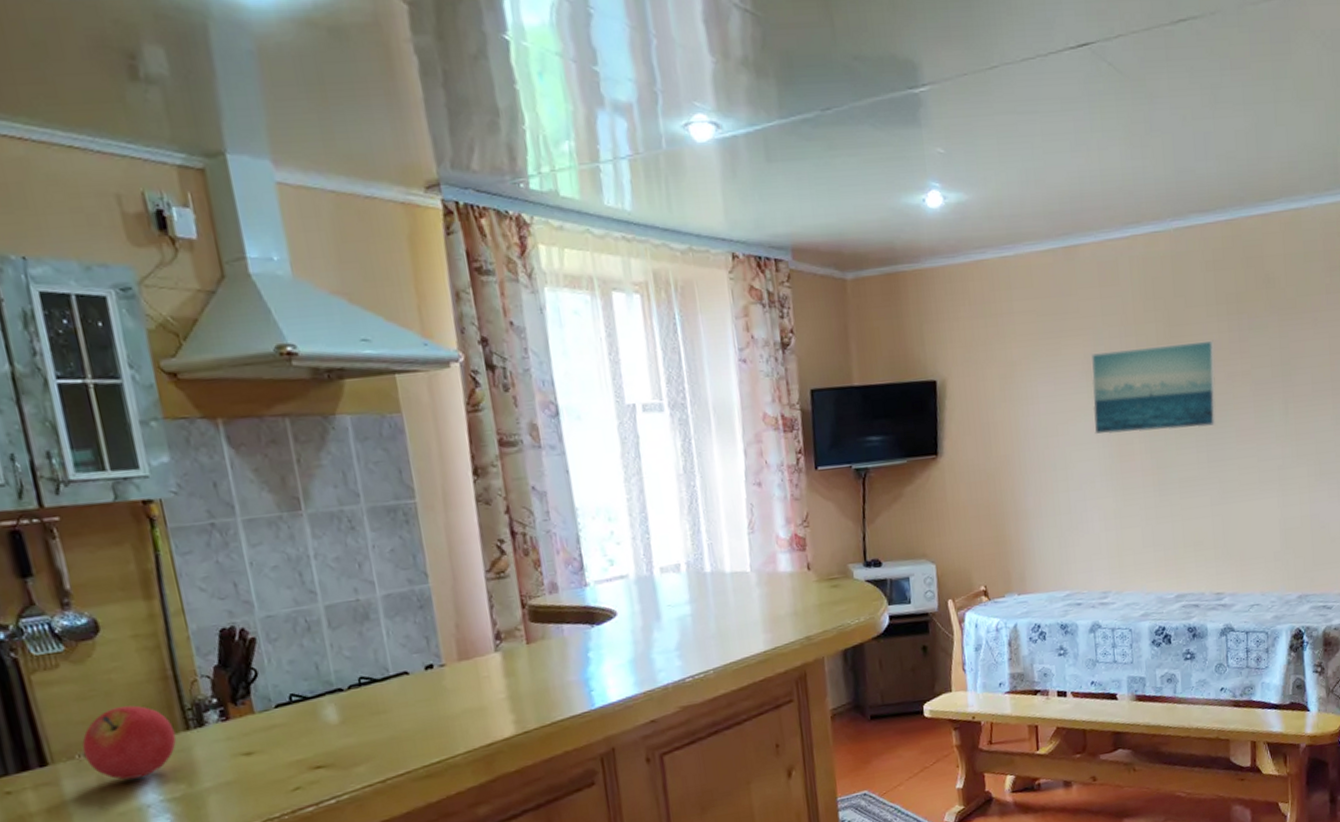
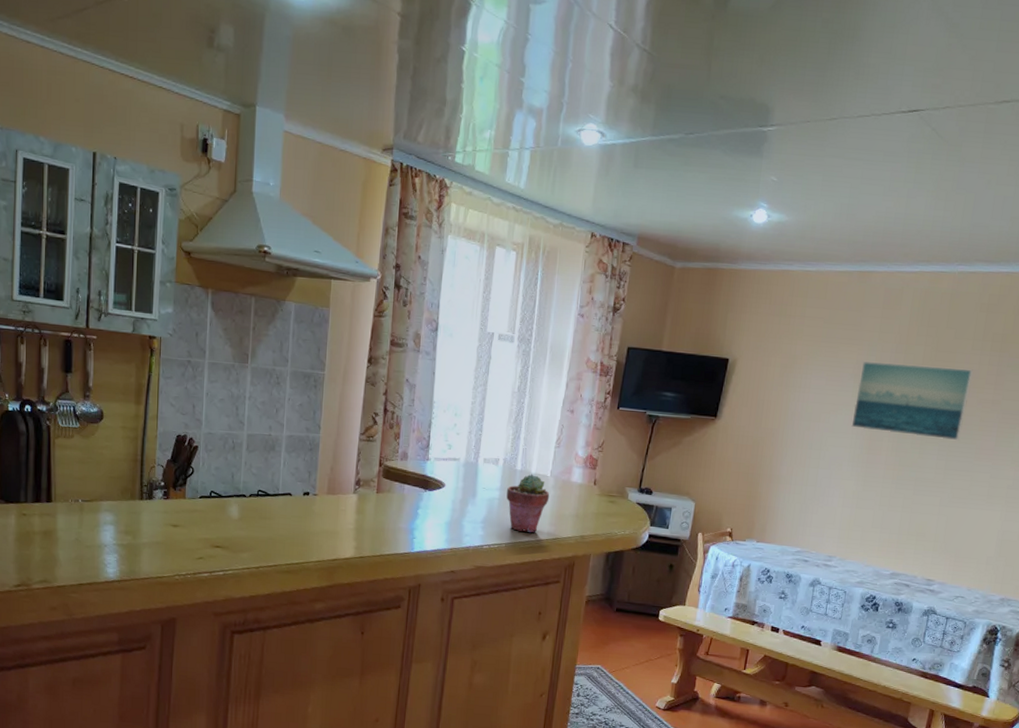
fruit: present [82,705,177,780] -> none [74,473,133,525]
potted succulent: none [699,573,756,650] -> present [506,474,550,532]

